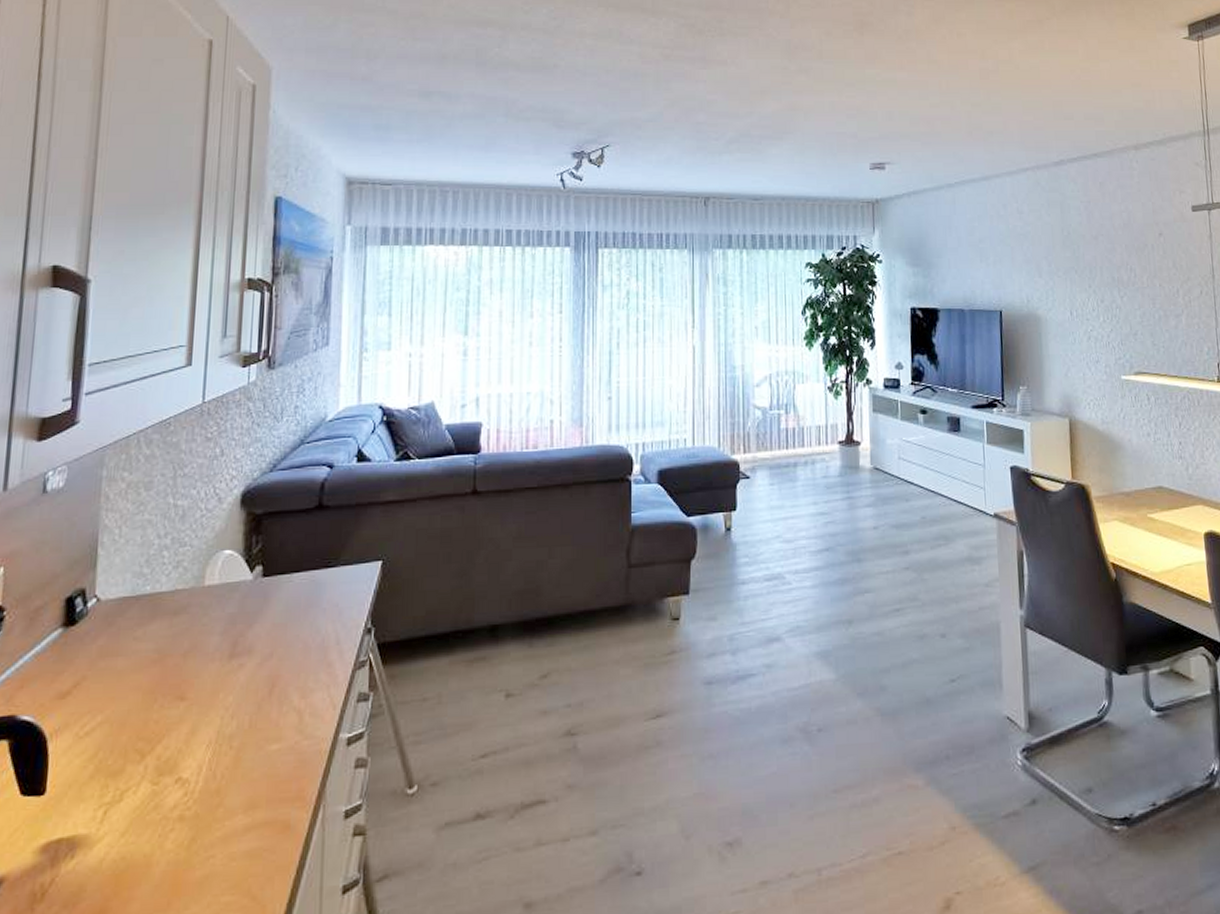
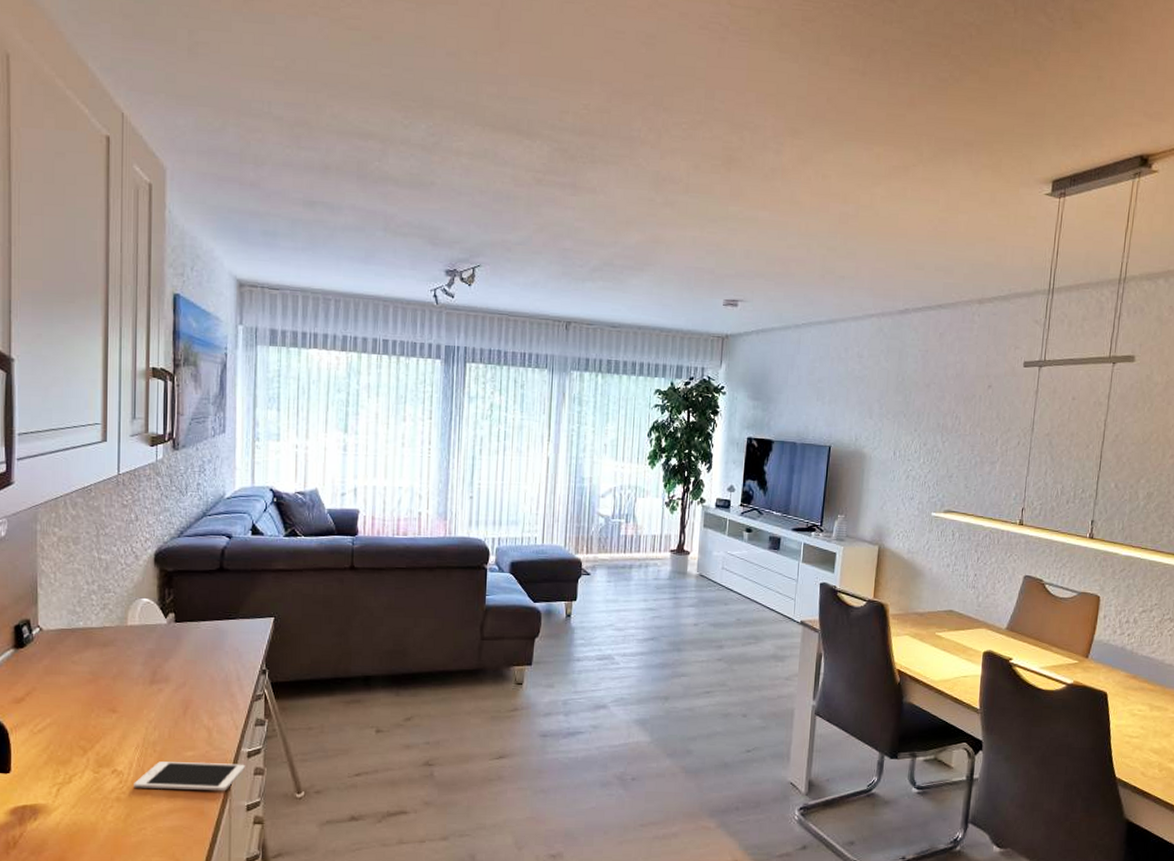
cell phone: none [202,755,344,801] -> present [134,761,245,792]

